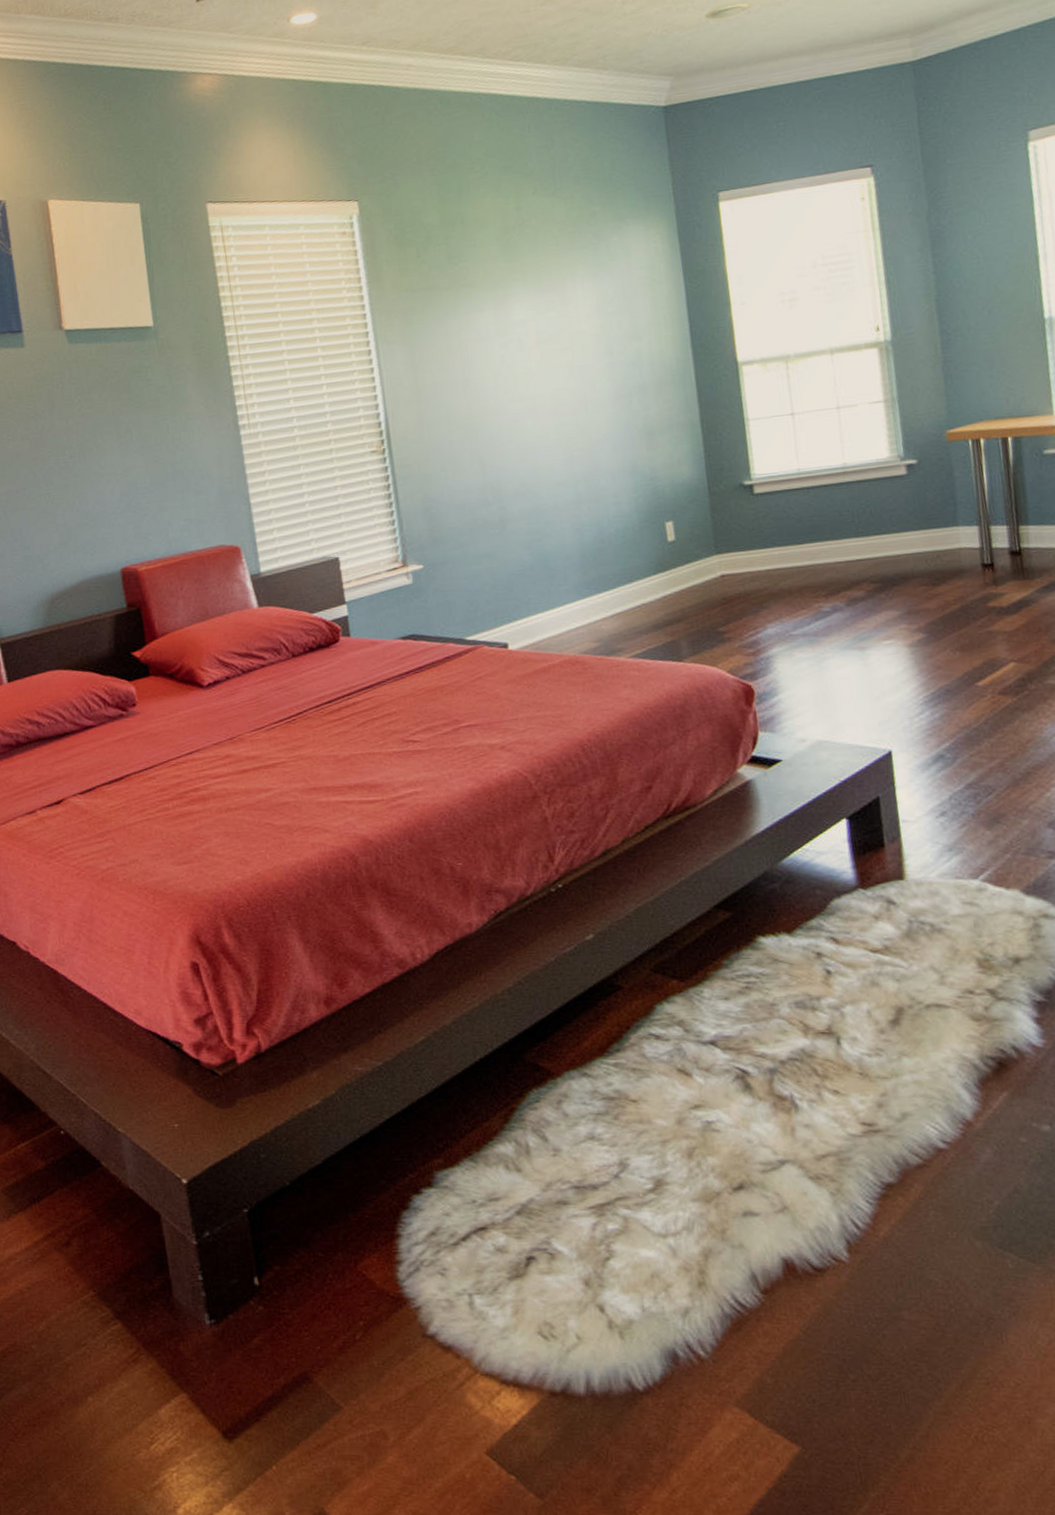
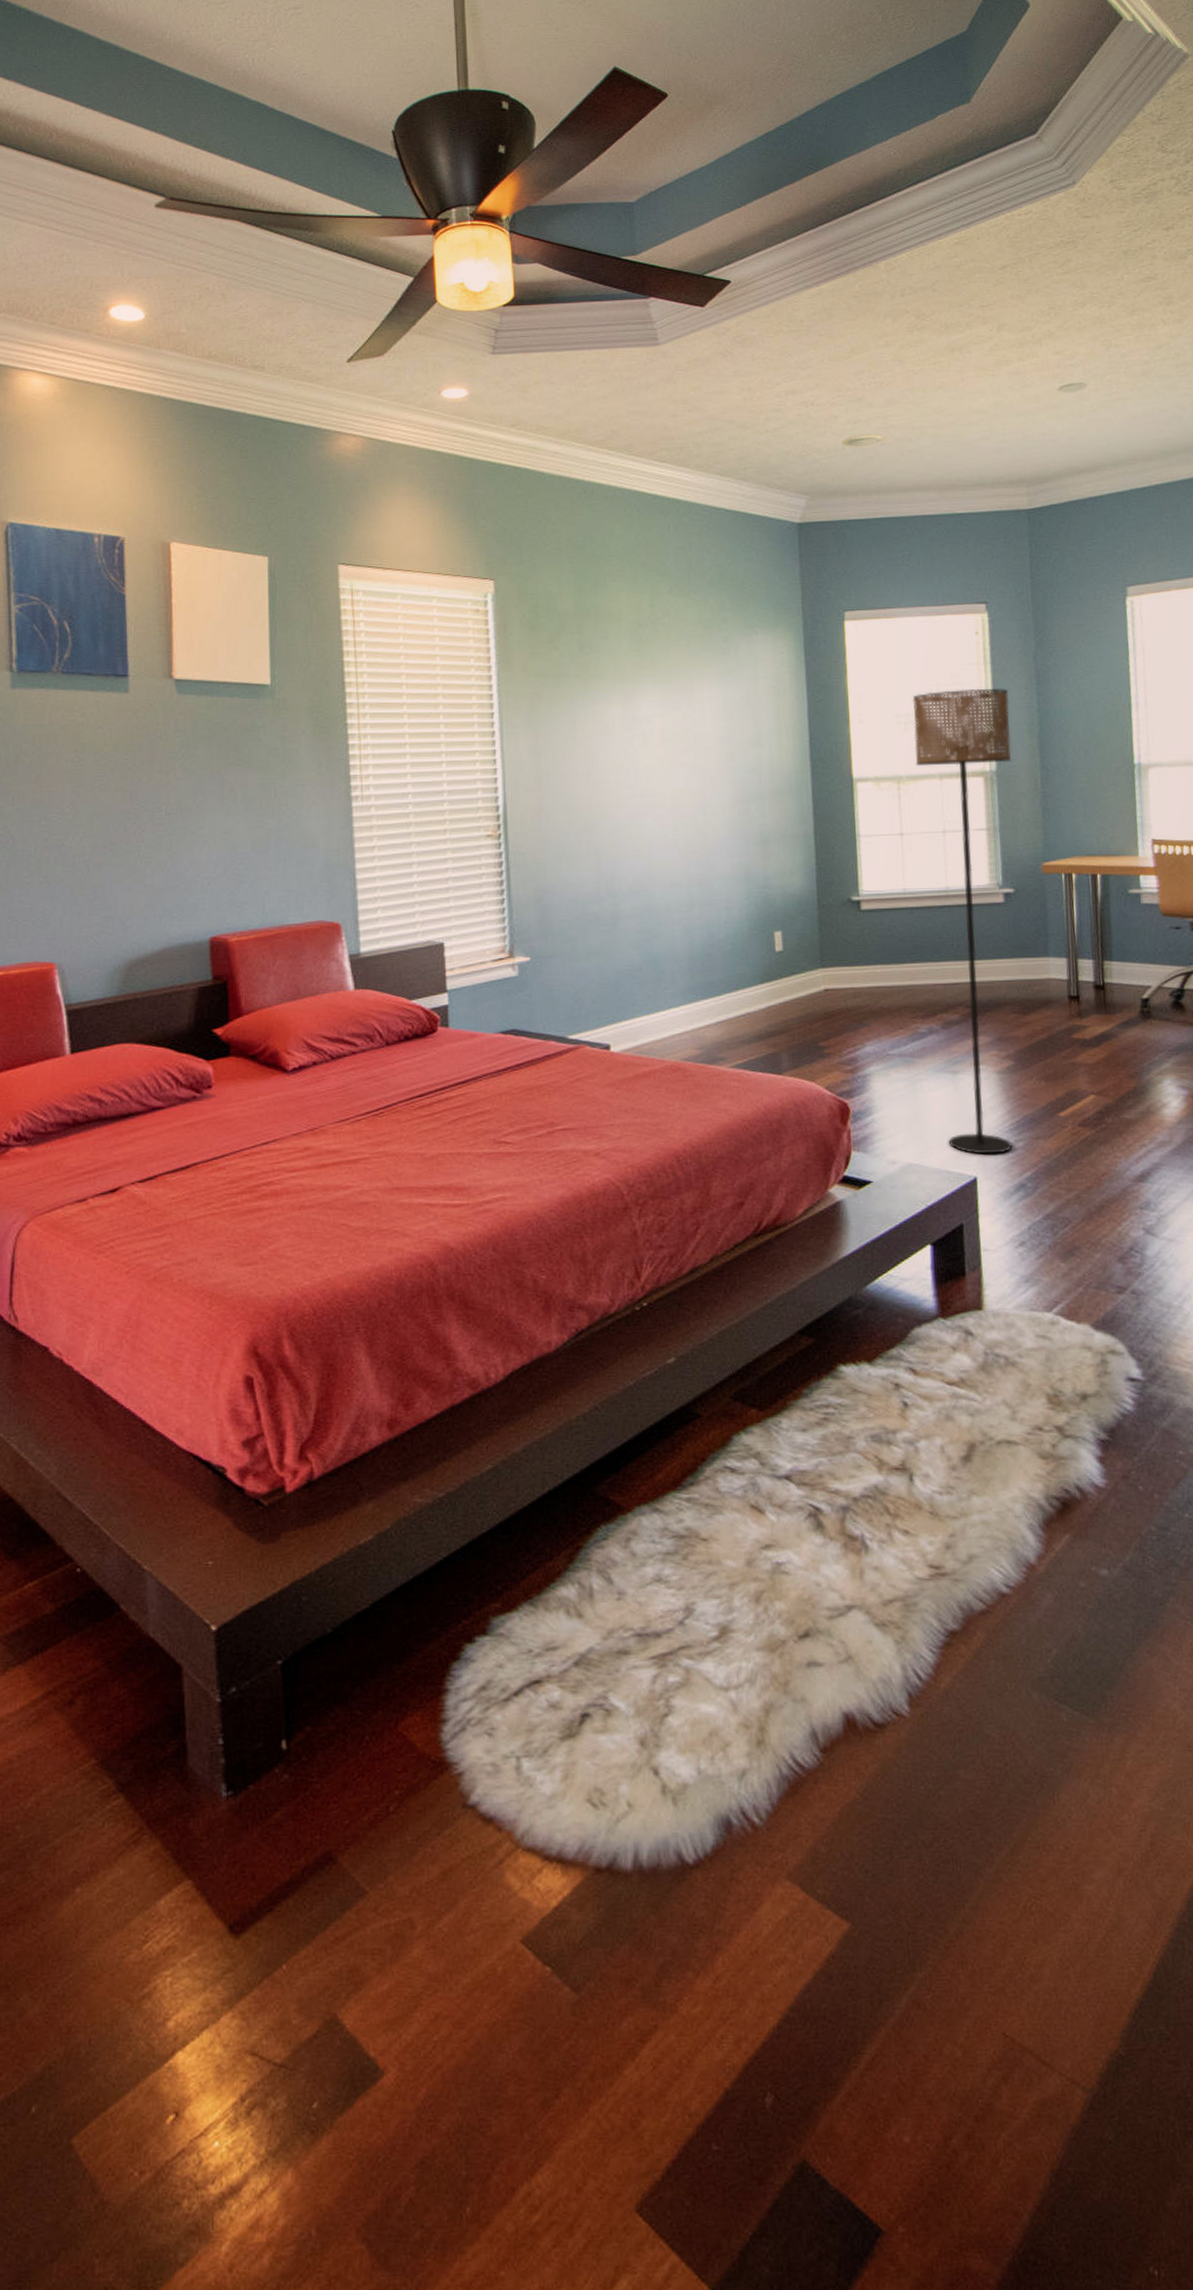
floor lamp: none [796,253,928,728] -> present [912,688,1013,1155]

